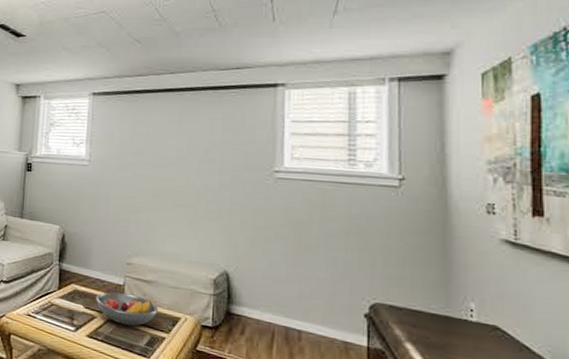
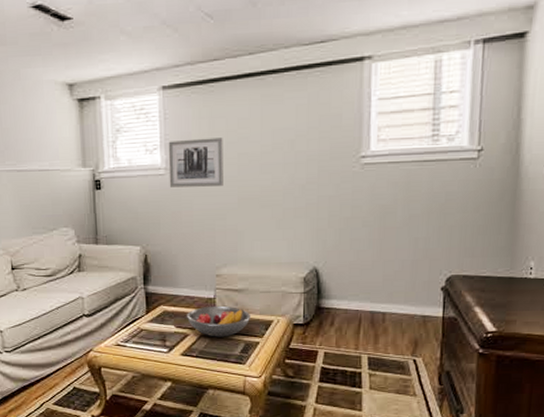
wall art: none [91,138,142,182] -> present [168,137,223,188]

